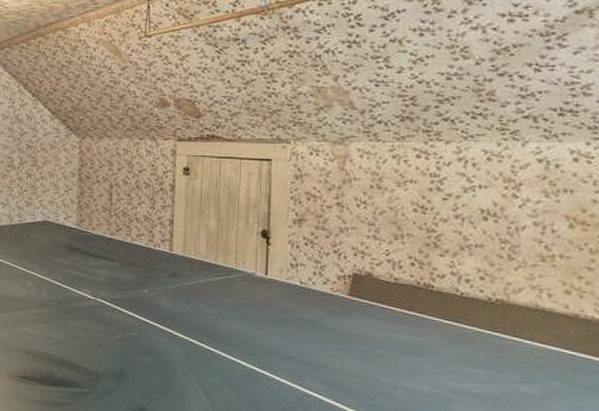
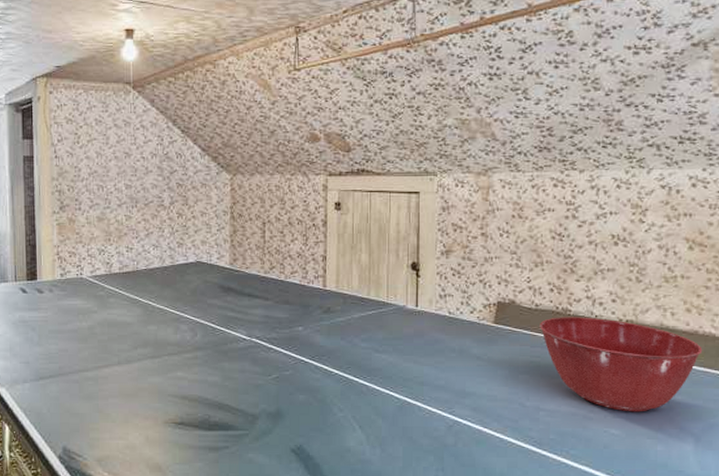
mixing bowl: none [399,292,584,398] -> present [540,317,703,412]

